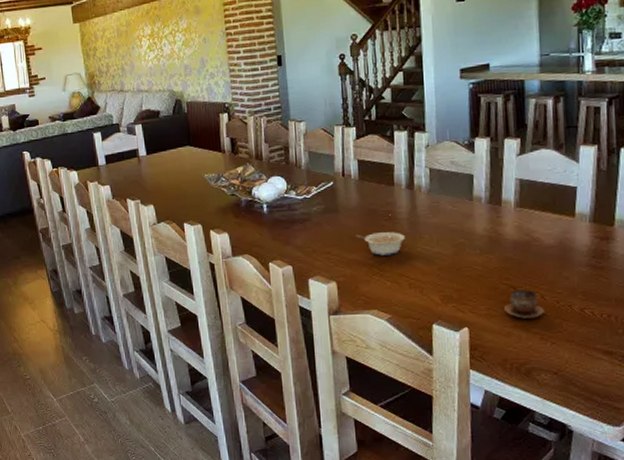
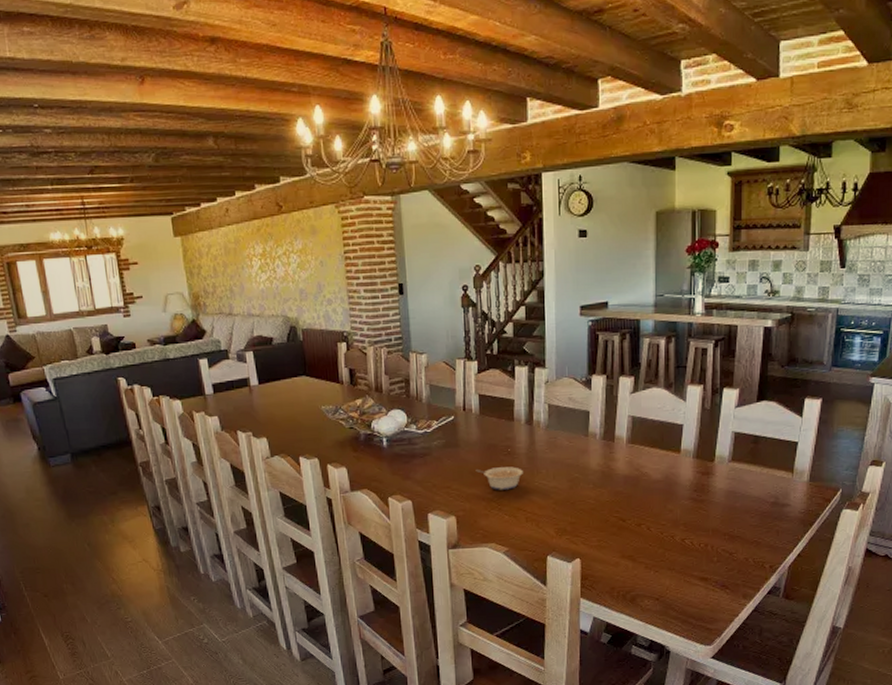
cup: present [504,289,545,319] -> none [614,521,650,549]

